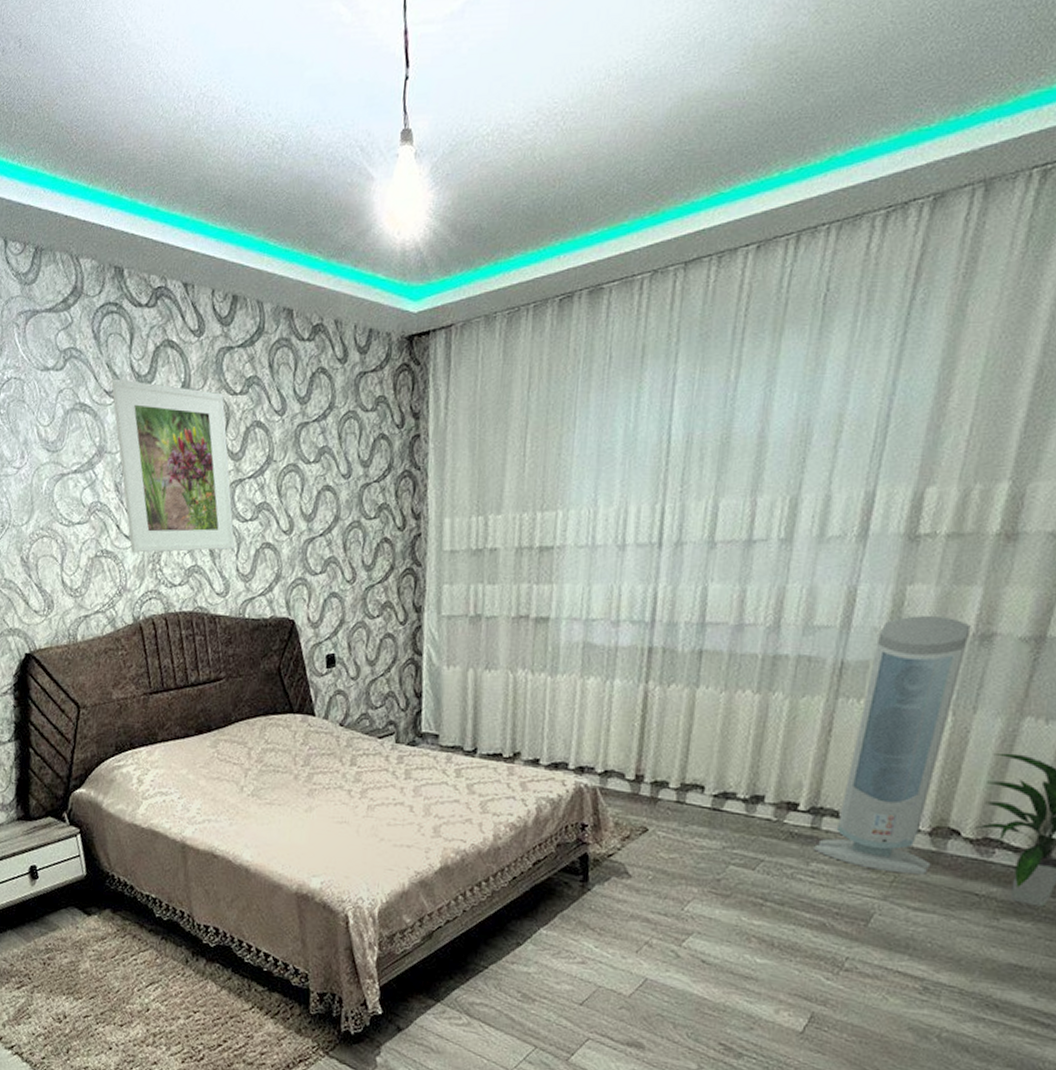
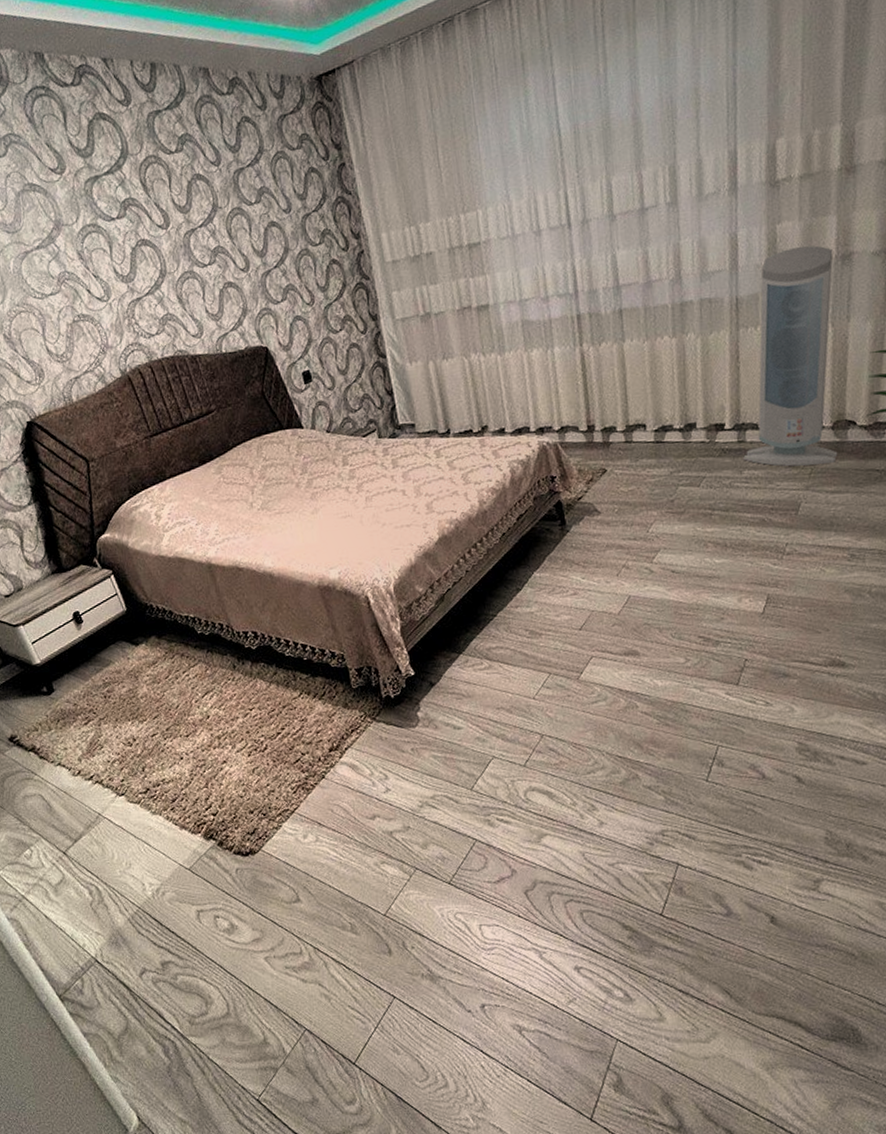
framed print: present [111,378,235,553] -> none [54,153,200,313]

